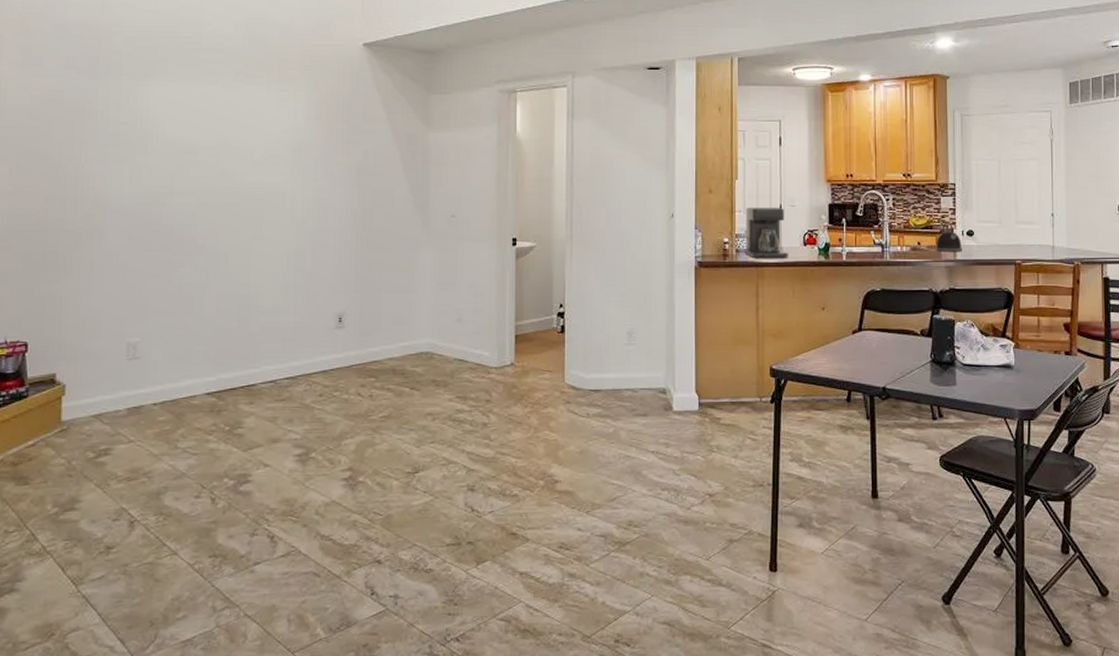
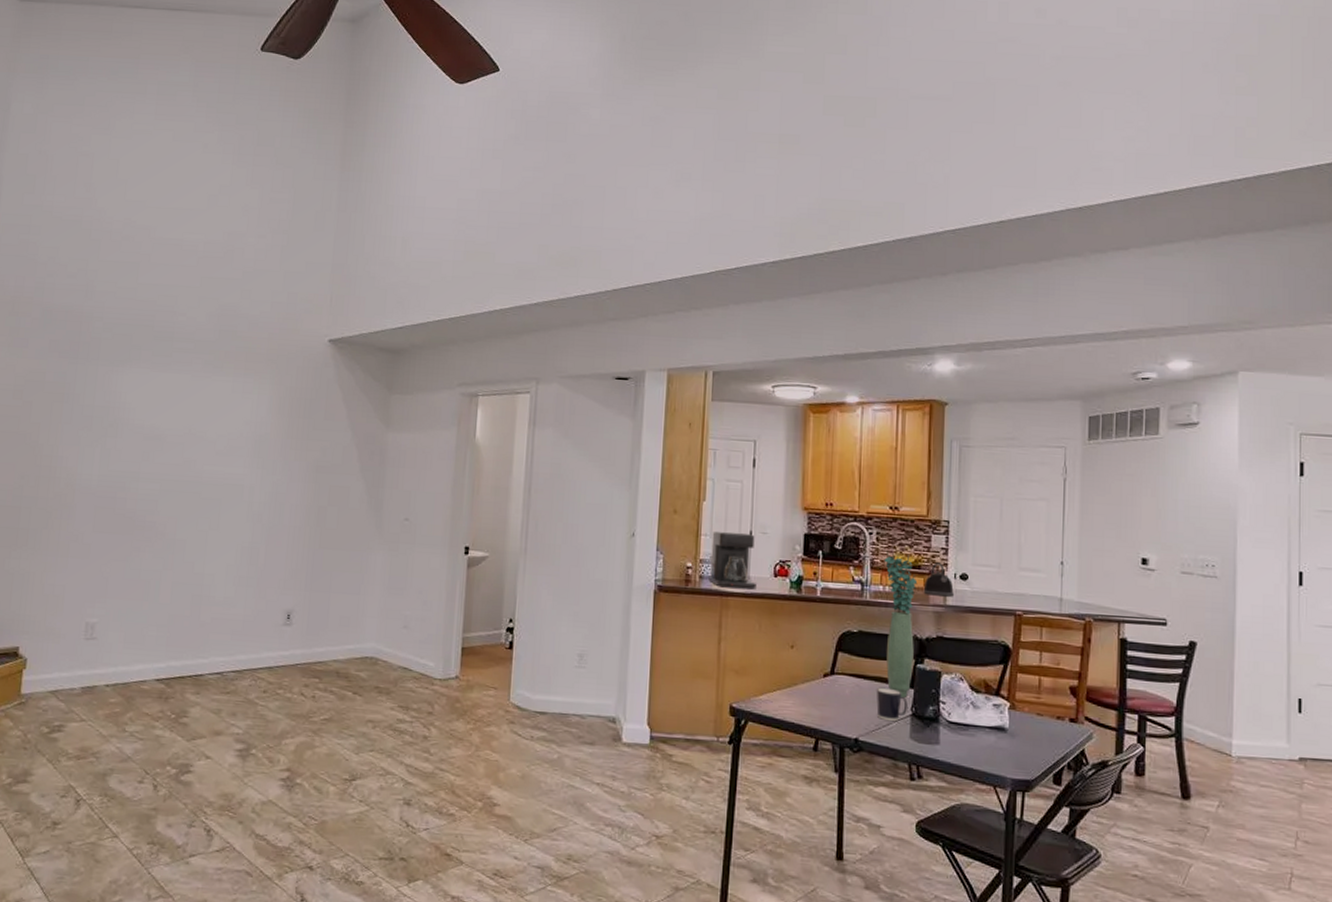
mug: none [899,340,927,369] -> present [876,688,908,722]
vase: none [900,214,931,347] -> present [884,551,918,699]

